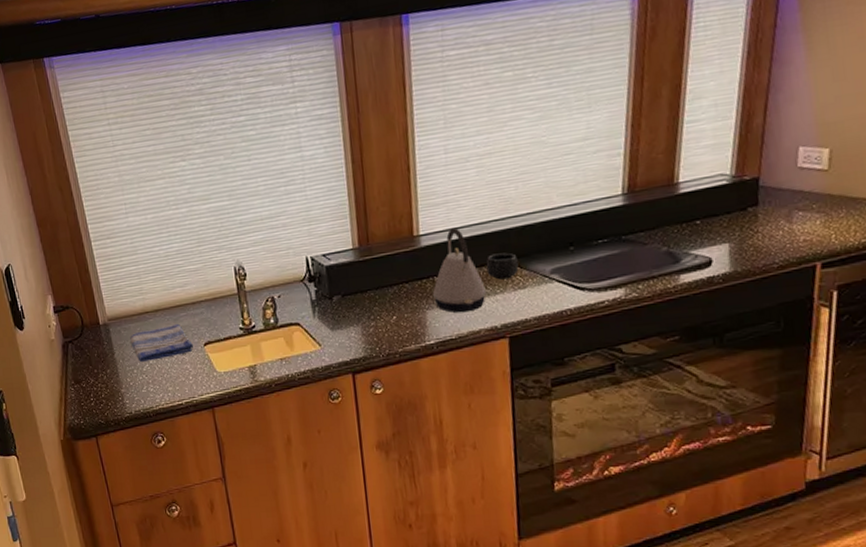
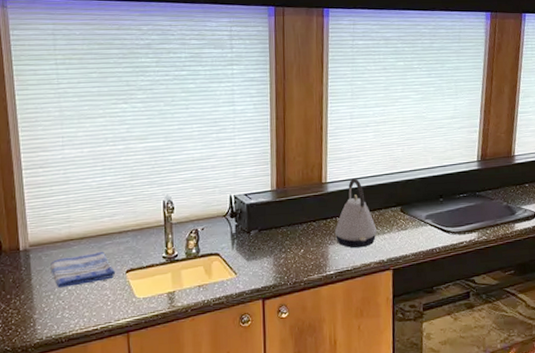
mug: present [486,252,519,280] -> none [377,200,402,222]

